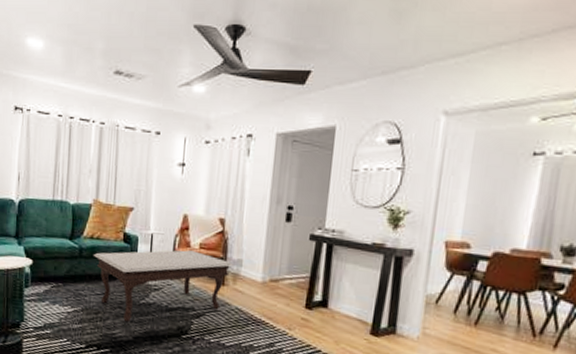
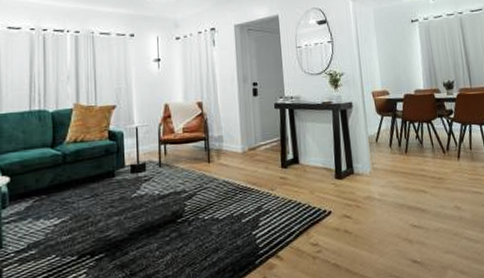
coffee table: present [94,250,233,322] -> none [79,136,215,220]

